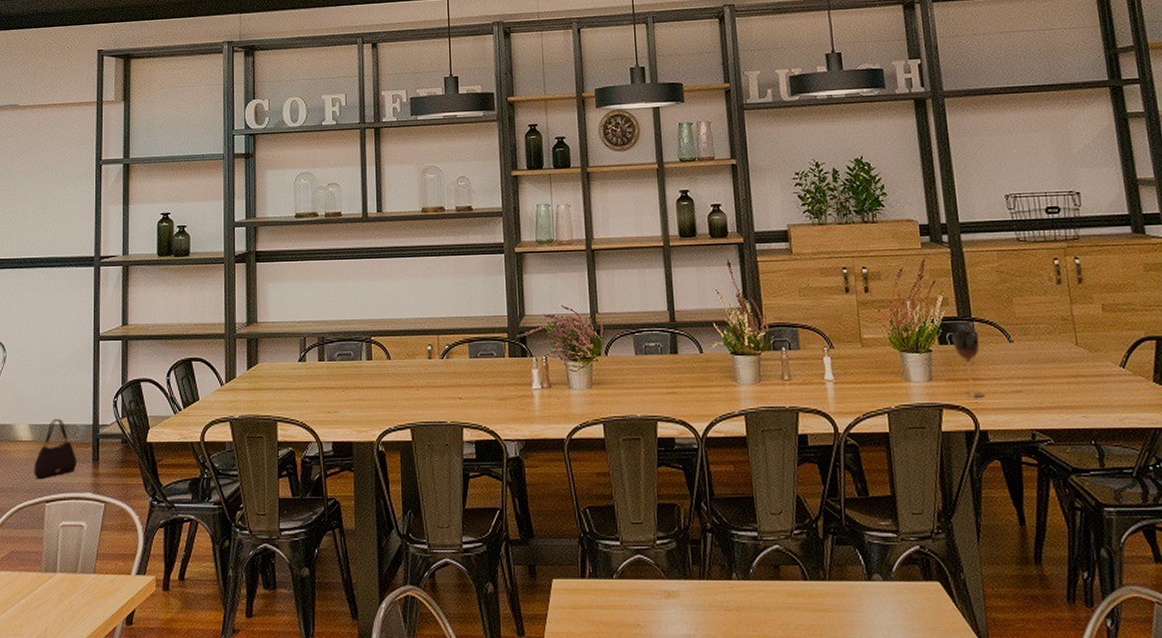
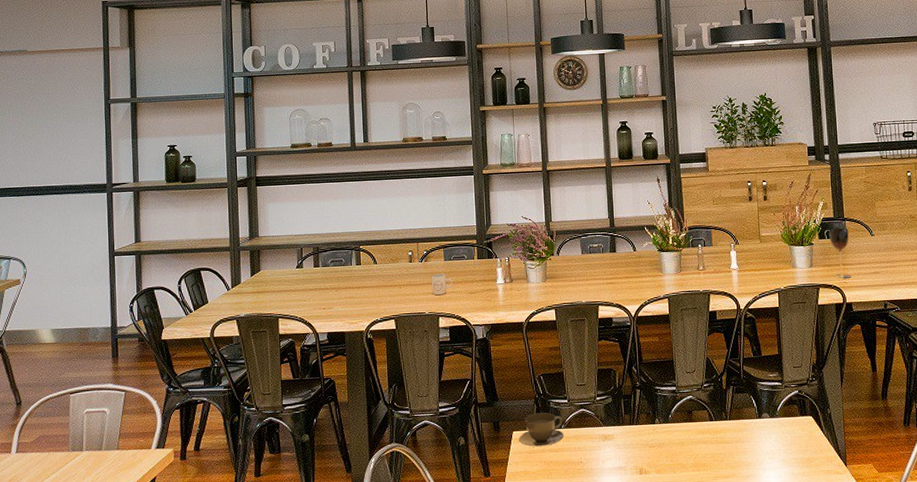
handbag: present [34,418,77,479] -> none [57,323,98,374]
mug: none [453,374,479,401] -> present [431,274,453,296]
teacup: none [559,557,616,601] -> present [518,412,564,447]

